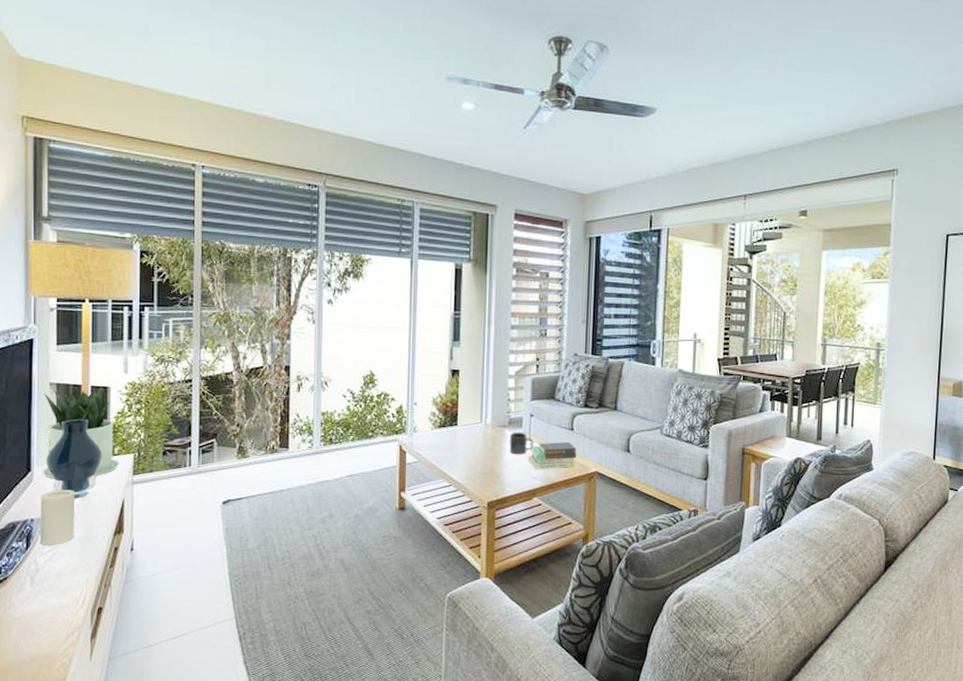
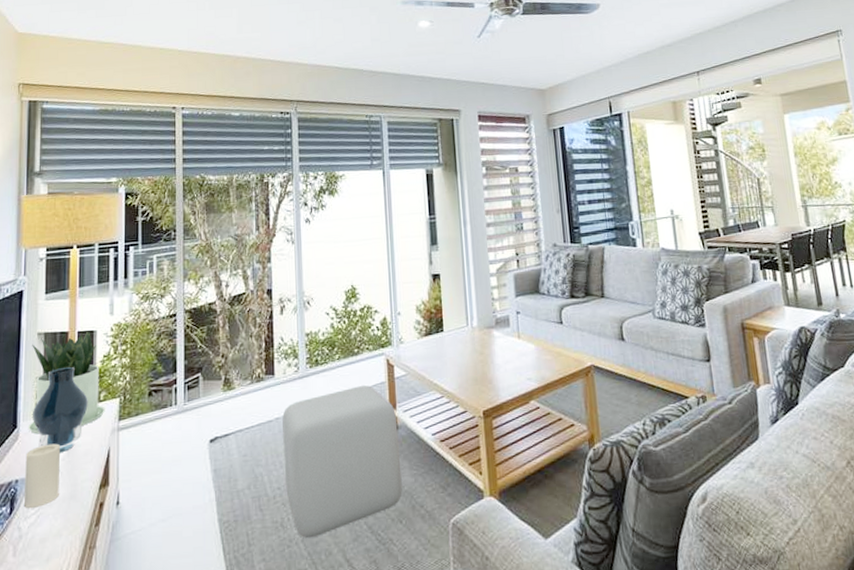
pouf: none [294,467,405,597] -> present [282,385,402,539]
mug: present [509,433,534,455] -> none [498,332,524,356]
books: present [527,441,577,470] -> none [519,336,570,370]

